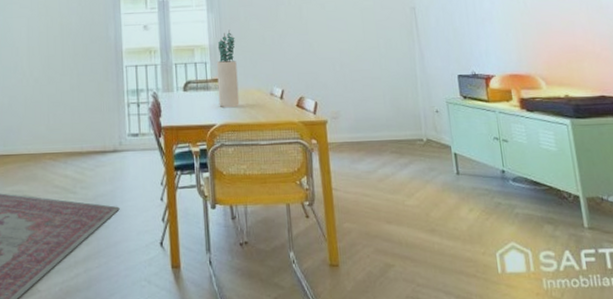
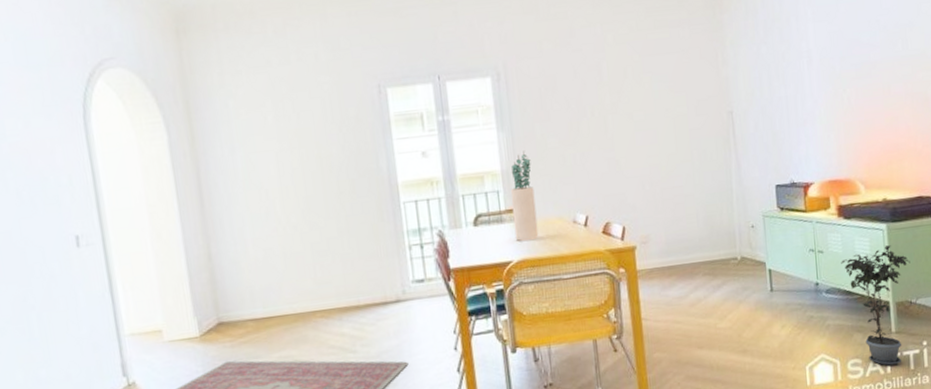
potted plant: none [526,140,598,262] -> present [841,245,910,366]

